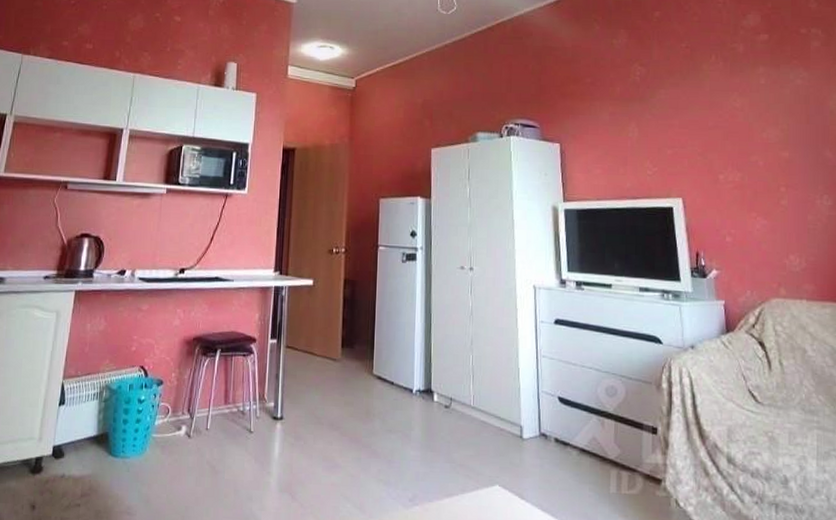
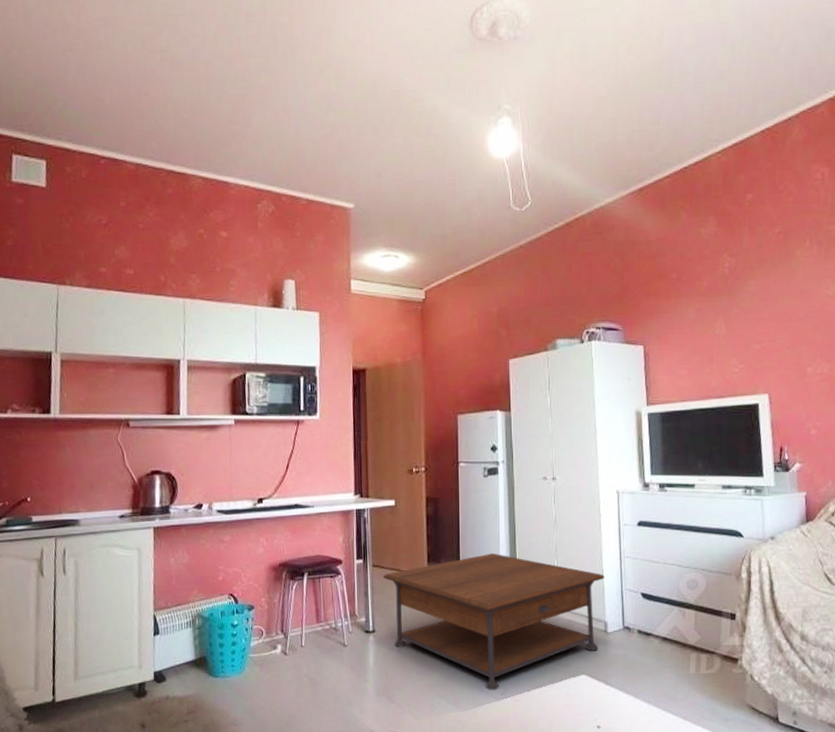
coffee table: none [295,342,521,496] -> present [382,553,605,690]

